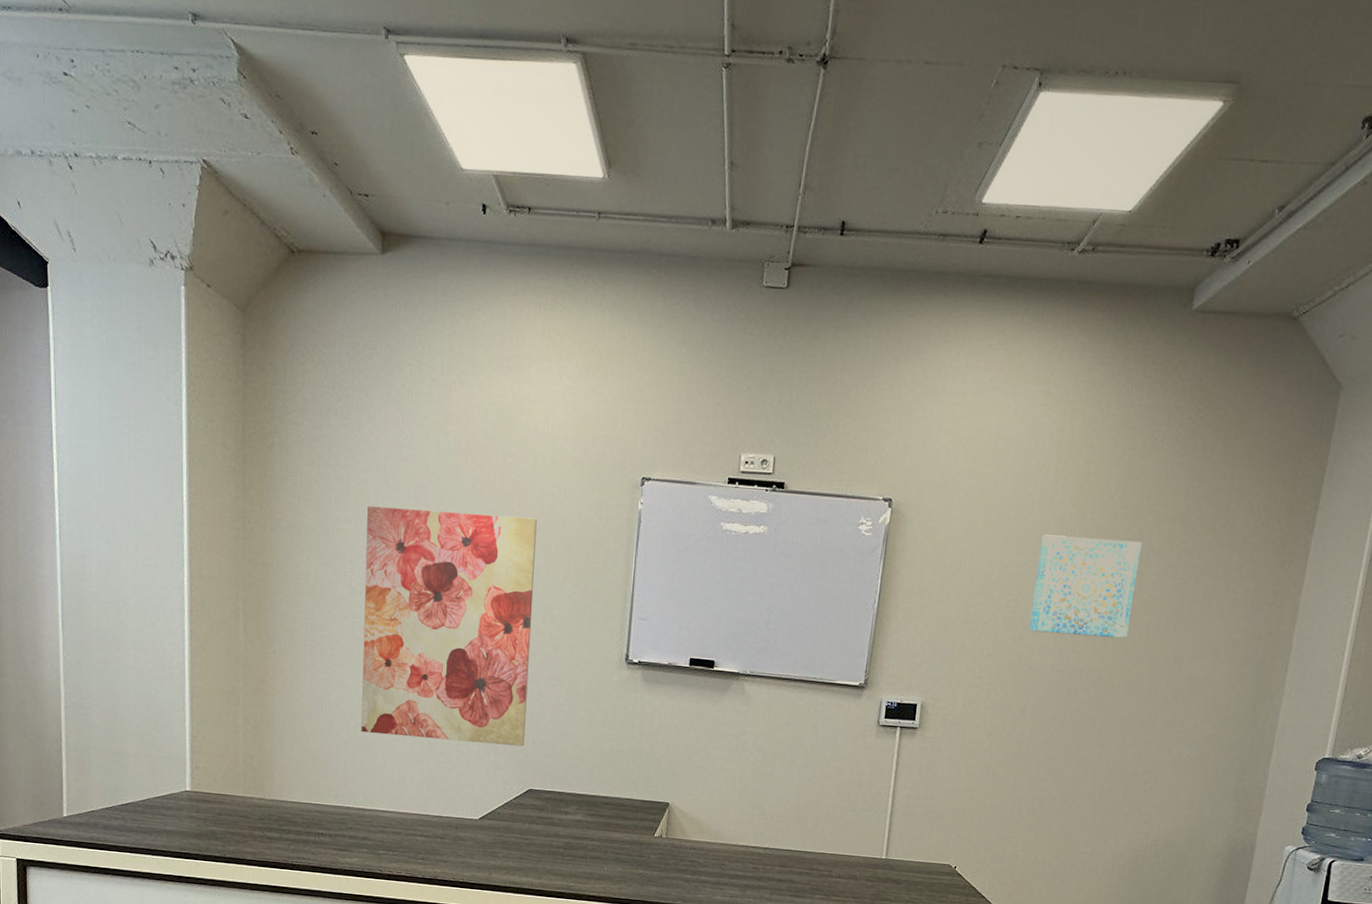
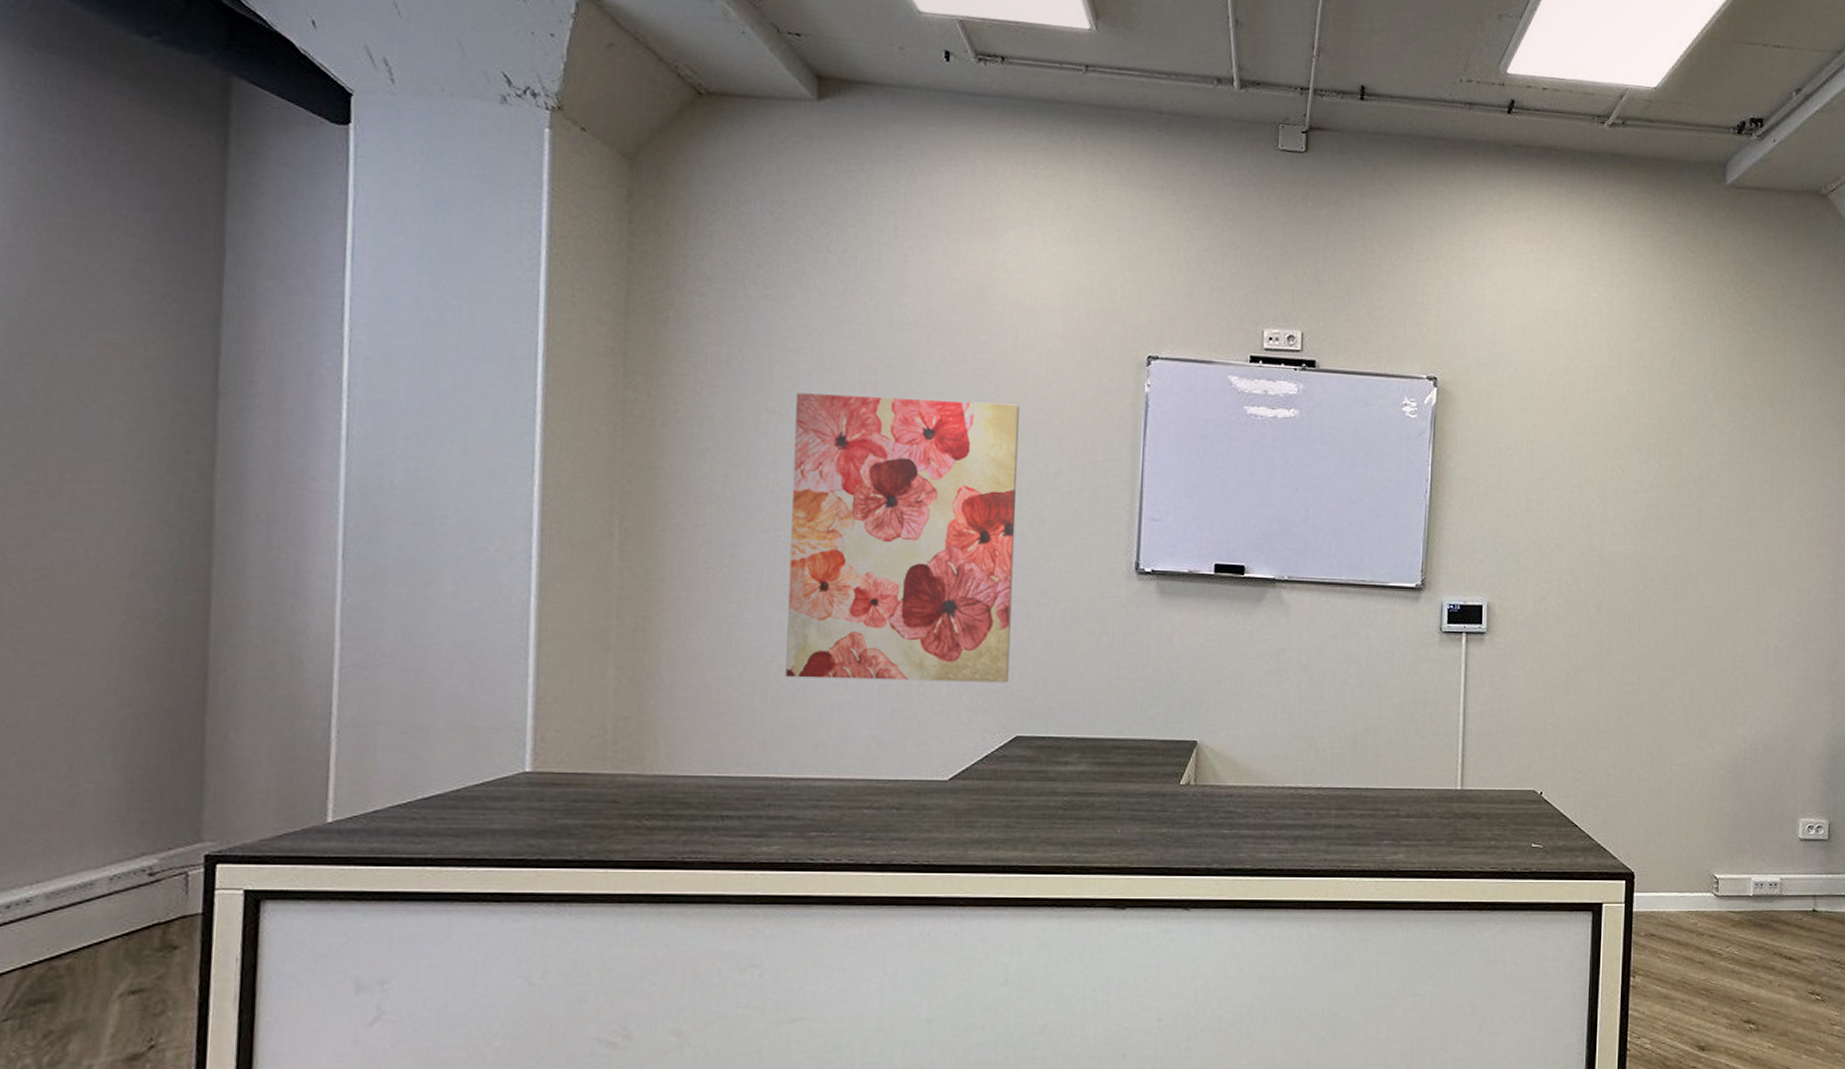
wall art: present [1028,534,1142,639] -> none [1596,413,1704,523]

